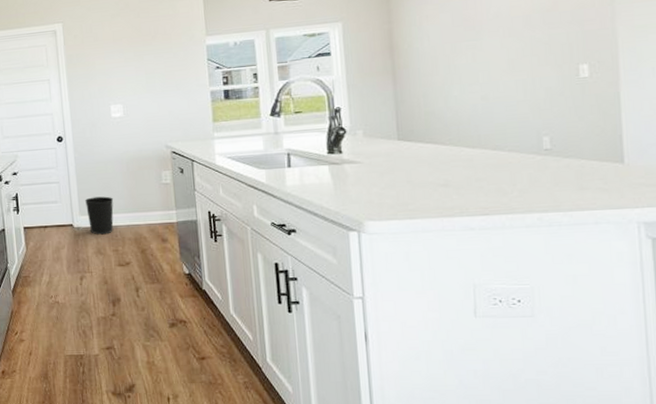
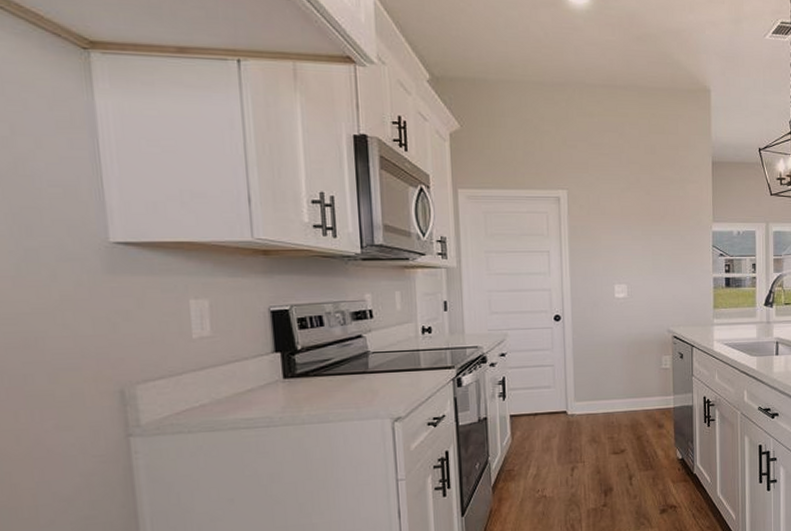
wastebasket: present [84,196,114,235] -> none [581,381,612,422]

